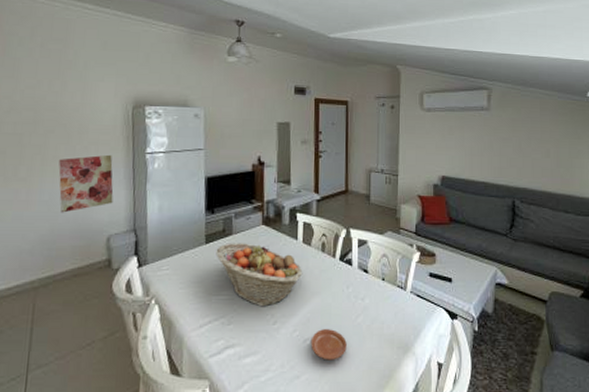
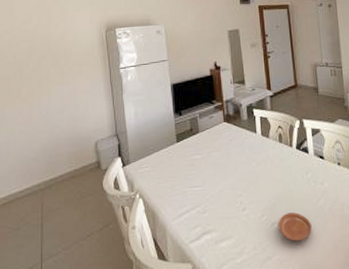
wall art: present [58,154,114,213] -> none [51,72,97,125]
fruit basket: present [216,243,303,307] -> none [186,139,265,196]

